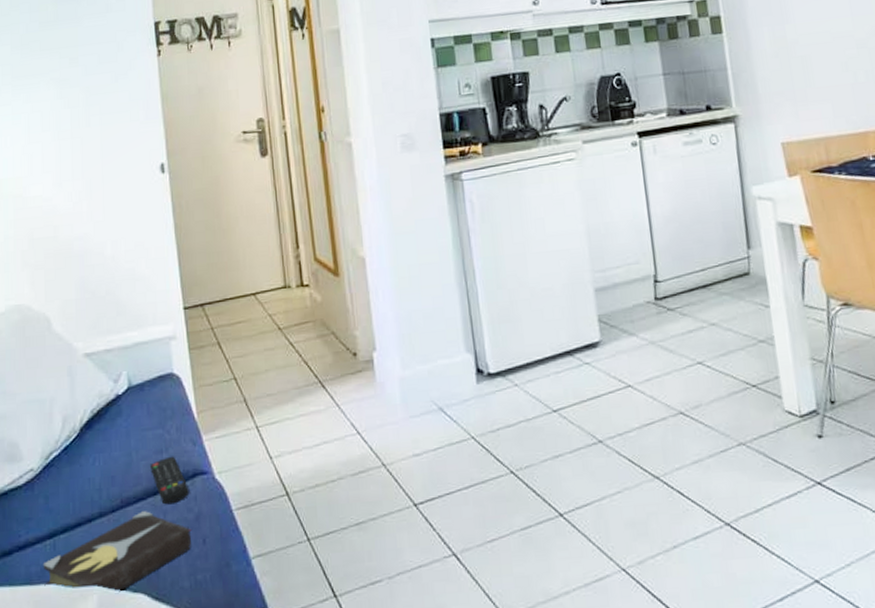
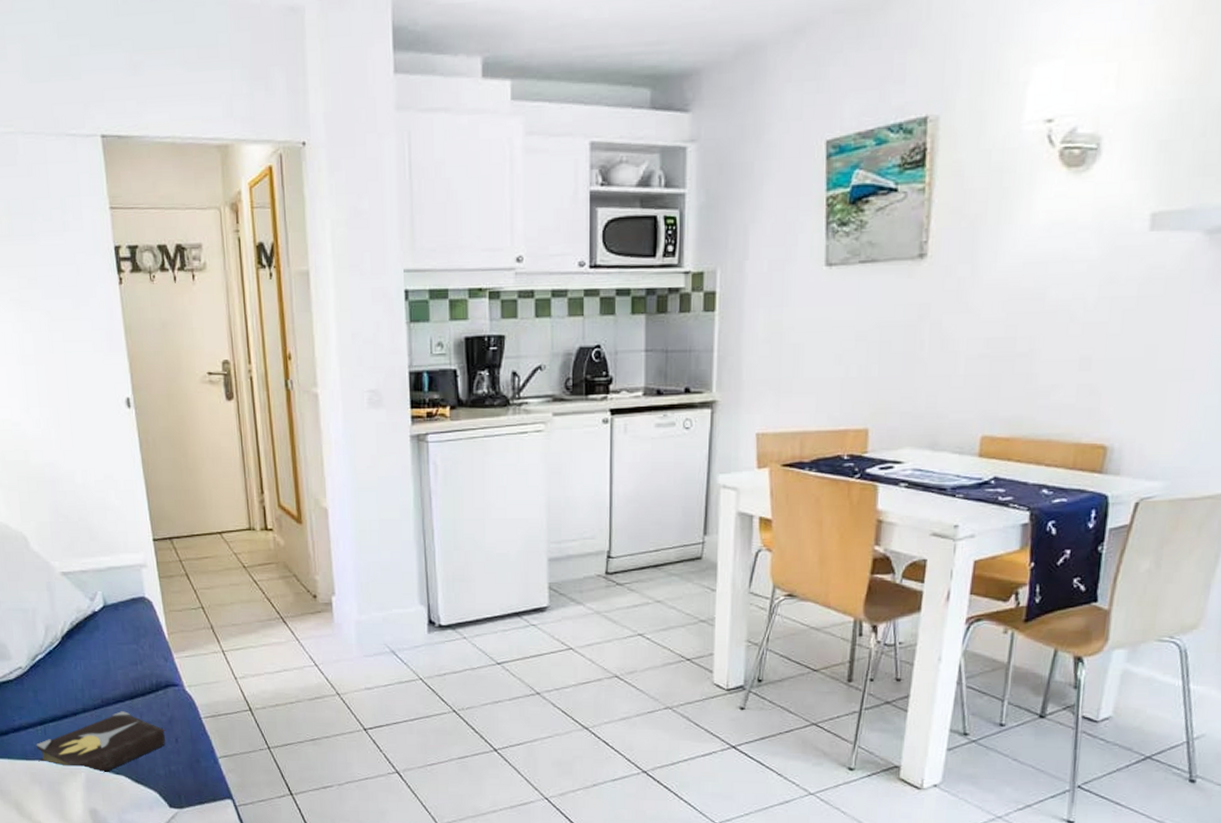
remote control: present [149,456,190,505] -> none [126,668,163,708]

